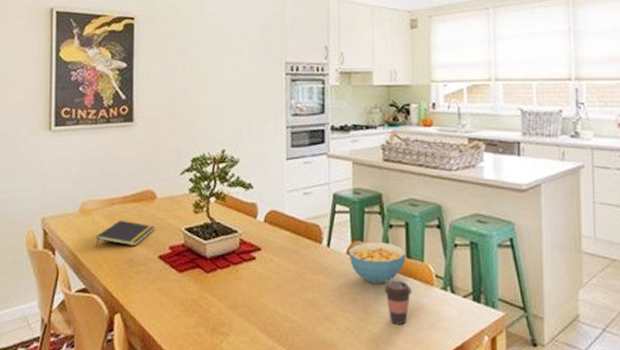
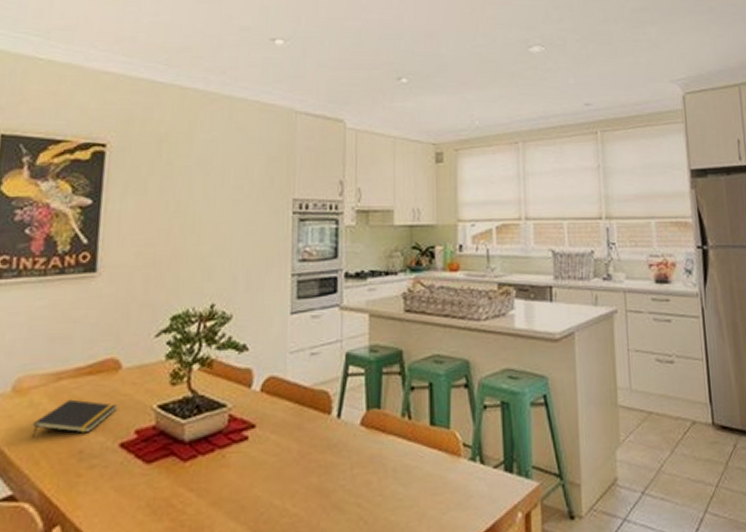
cereal bowl: present [348,242,406,284] -> none [363,408,429,460]
coffee cup: present [384,280,411,325] -> none [404,453,436,508]

